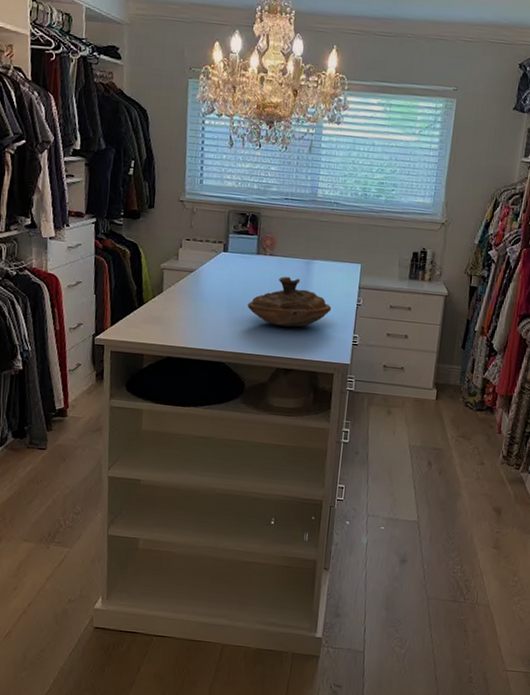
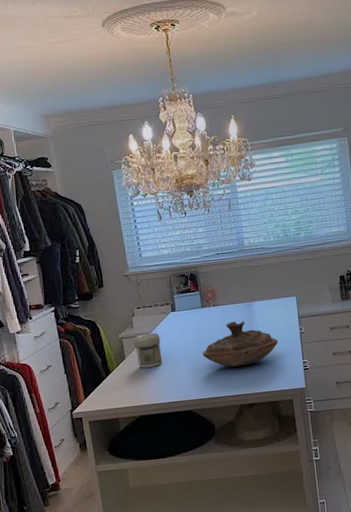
jar: none [175,269,205,308] -> present [133,333,163,368]

